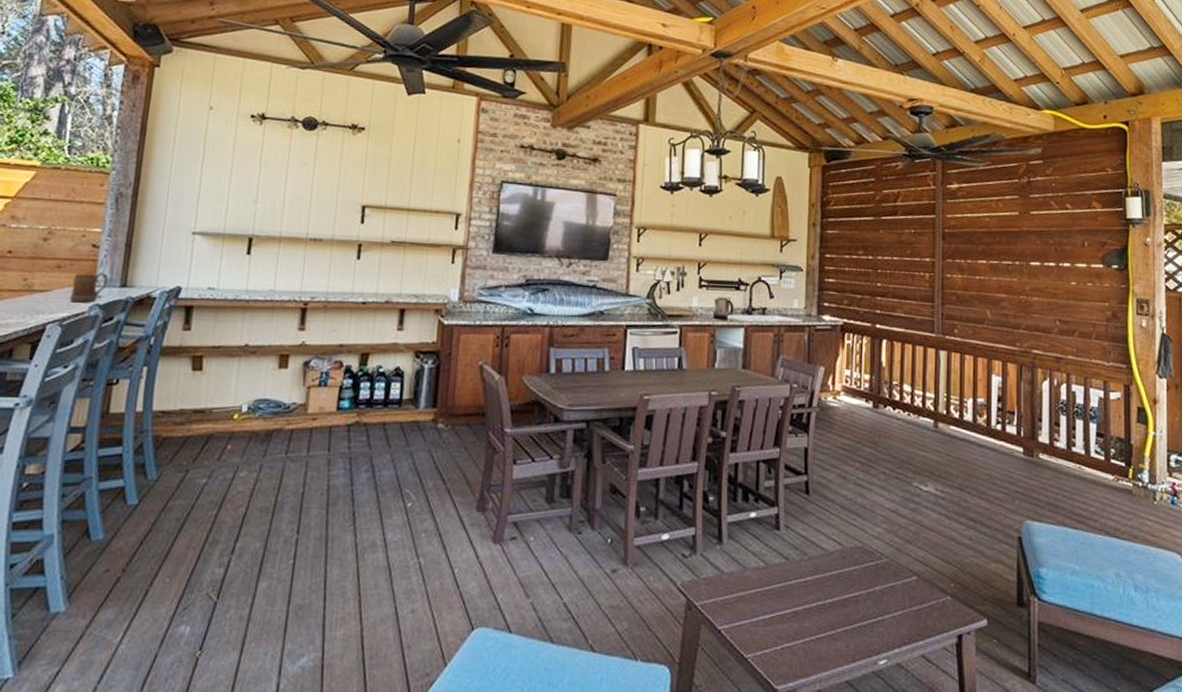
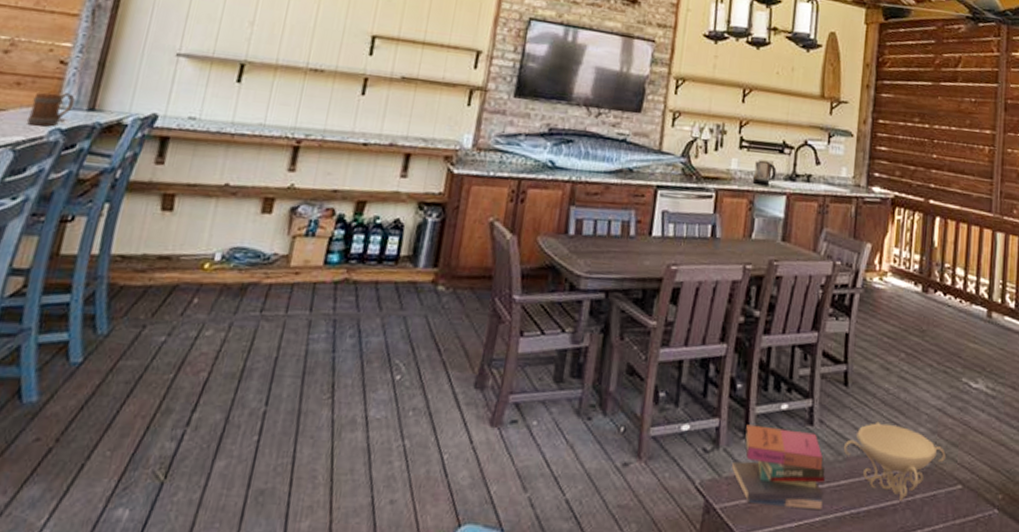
books: none [709,532,793,603] -> present [732,424,826,509]
decorative bowl: none [807,524,901,593] -> present [843,421,946,501]

